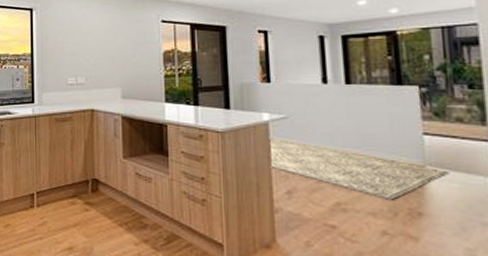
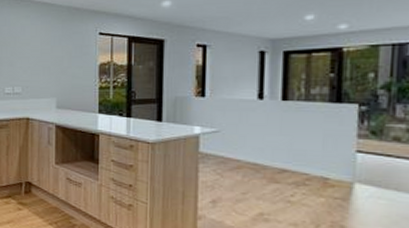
rug: present [269,138,450,200] -> none [196,150,379,213]

